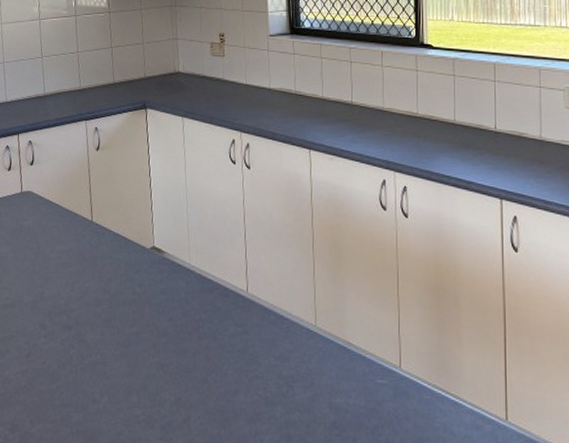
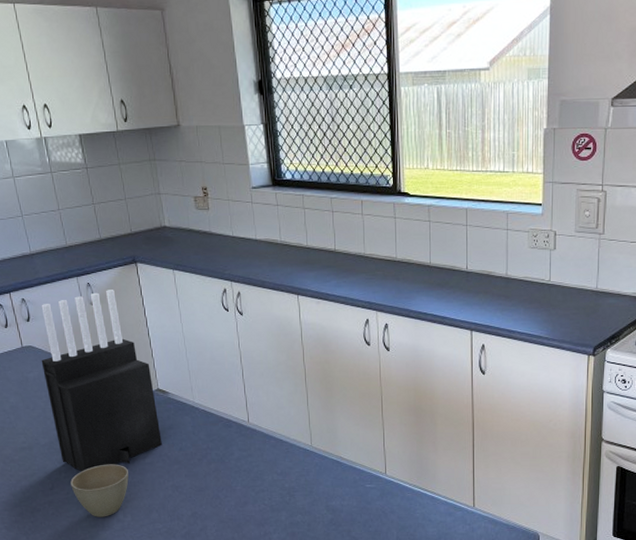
knife block: none [38,135,152,338] -> present [41,290,162,472]
cup: none [48,330,112,396] -> present [70,464,129,517]

